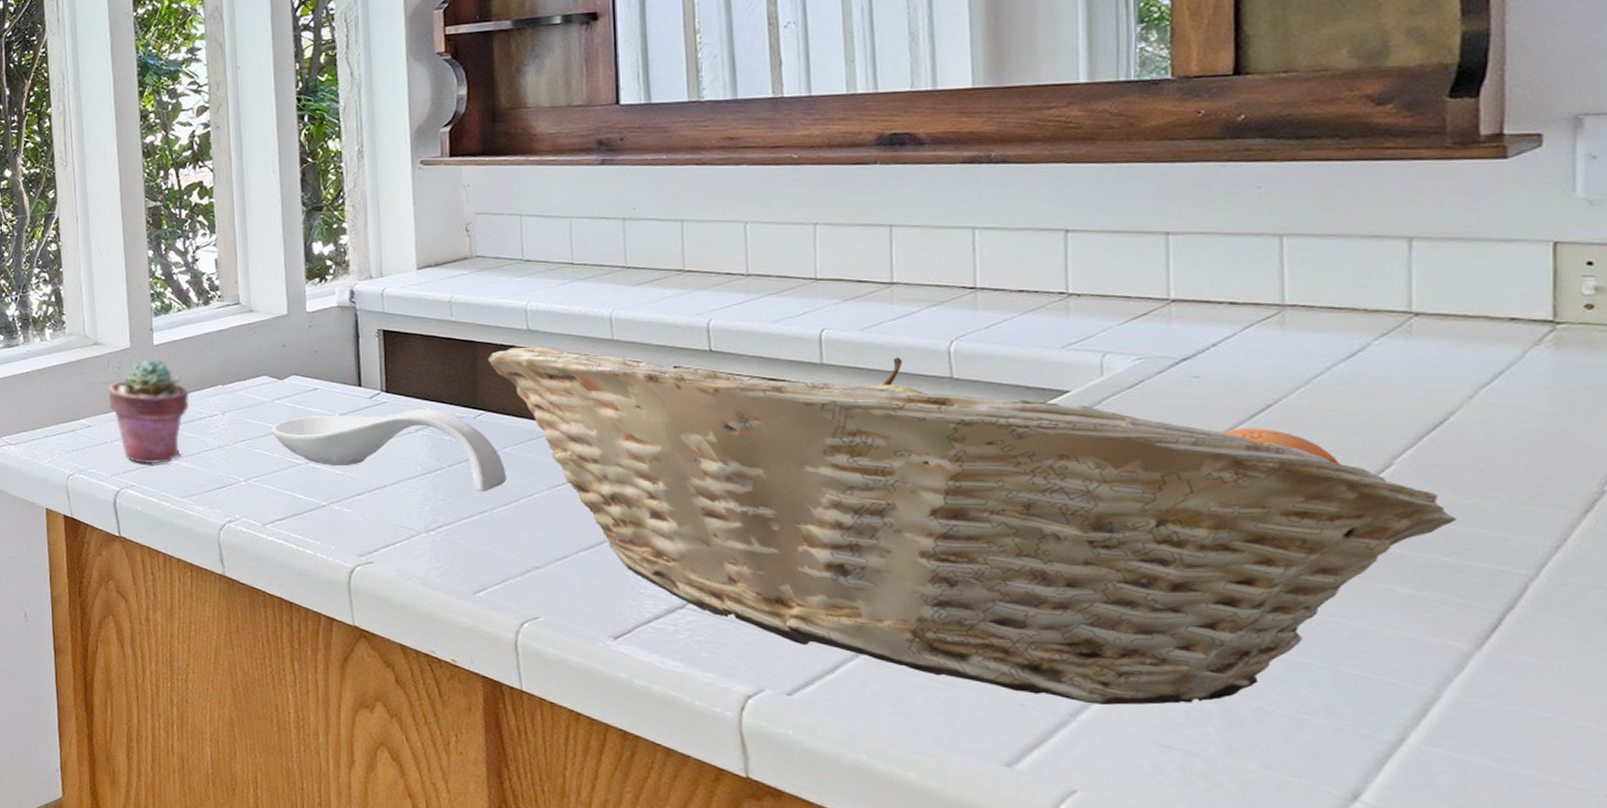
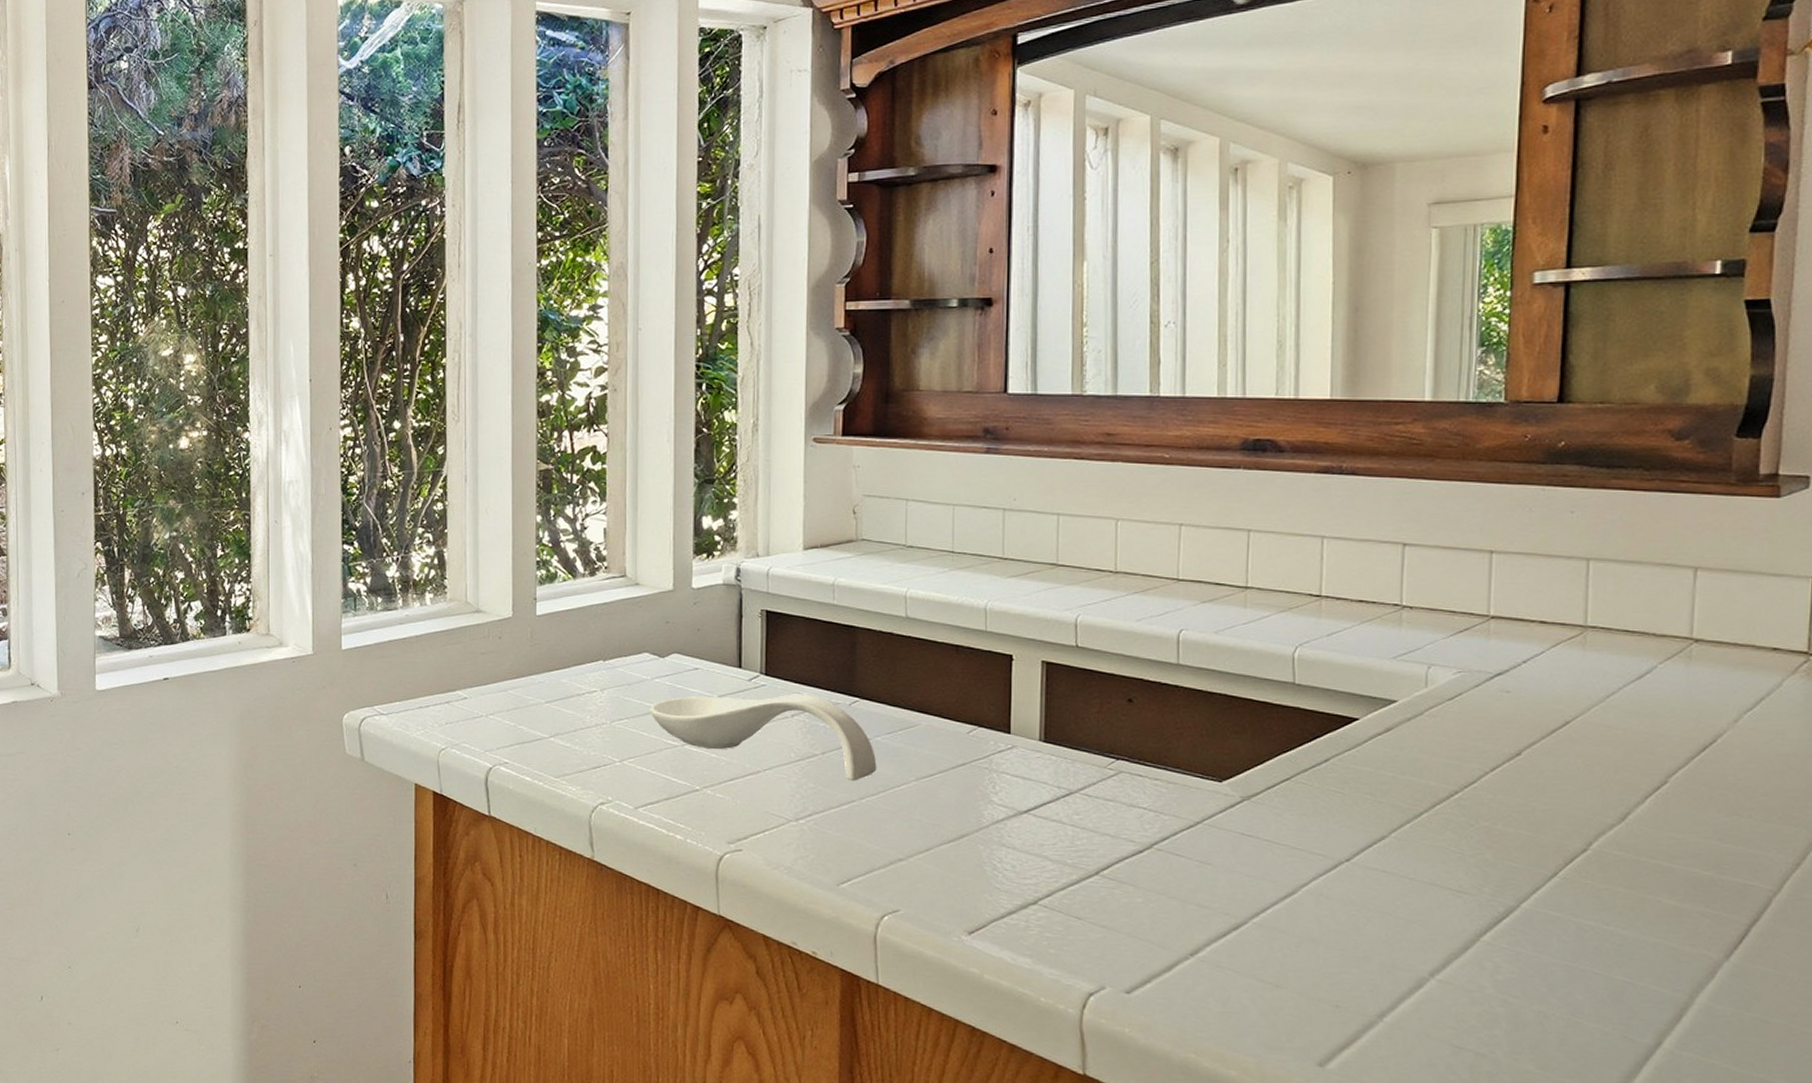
potted succulent: present [108,358,190,464] -> none [486,629,569,741]
fruit basket: present [488,346,1456,705] -> none [866,634,1716,1007]

